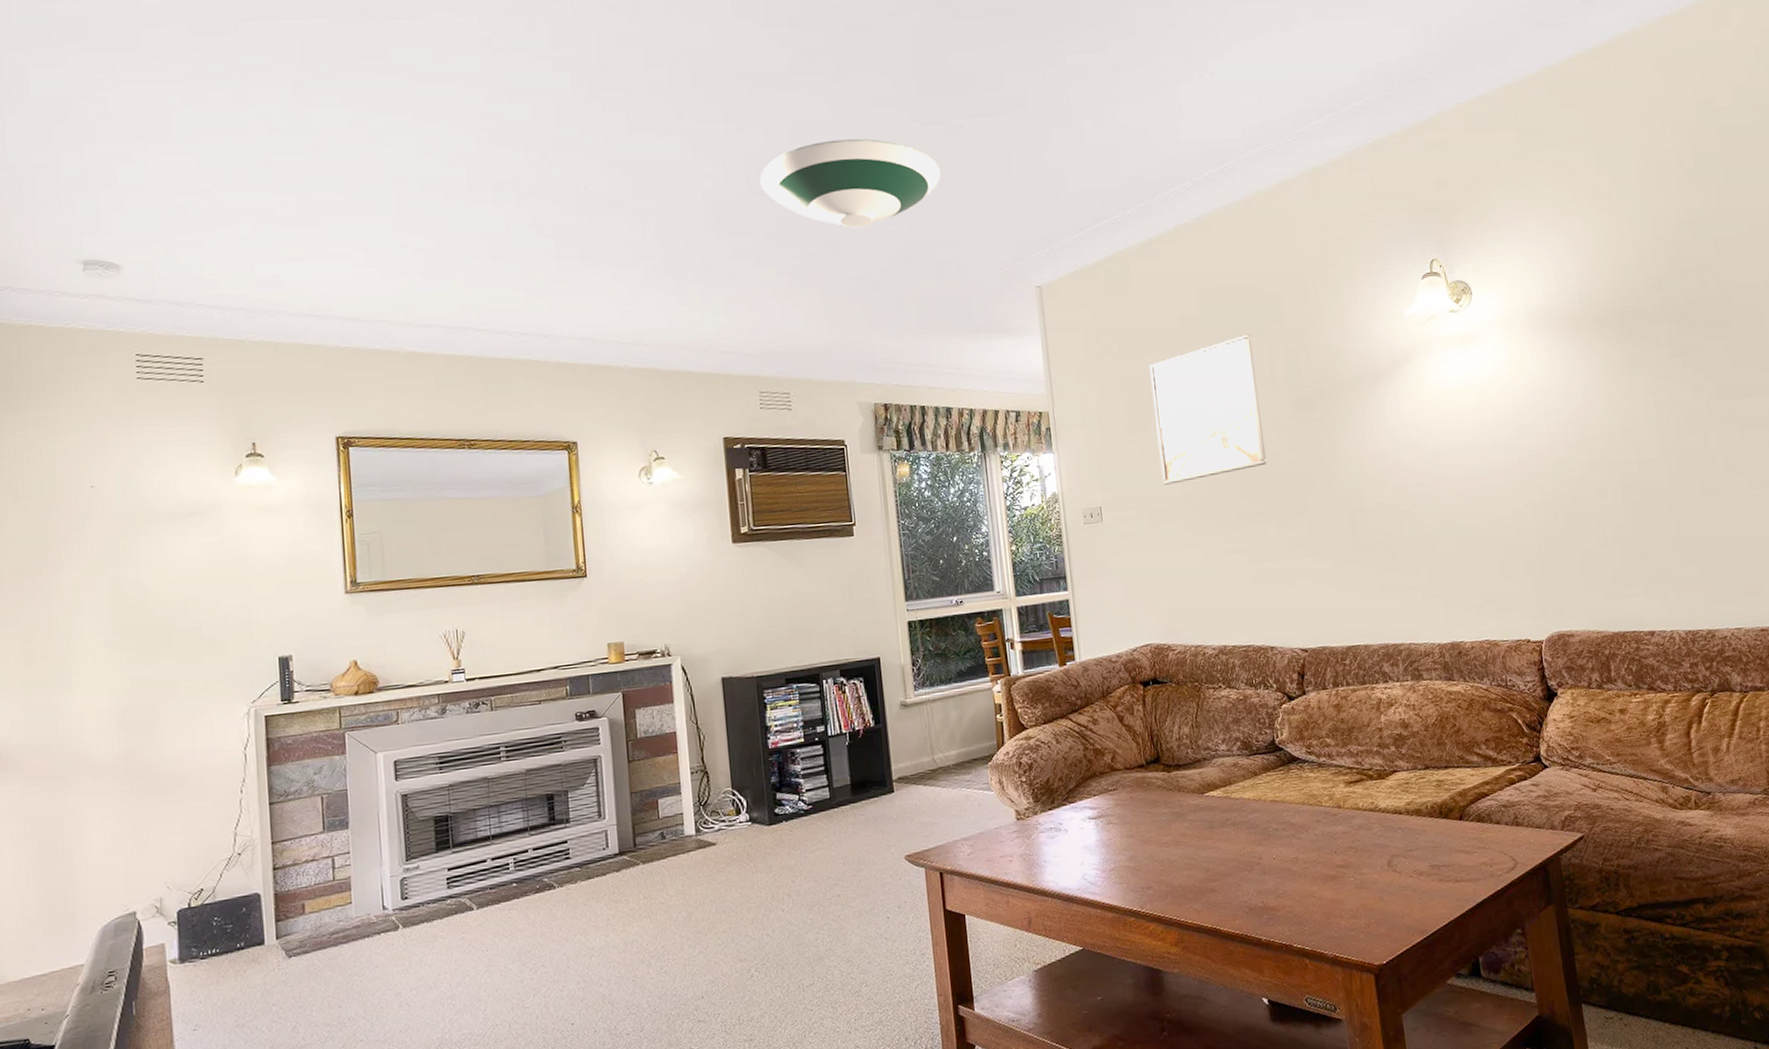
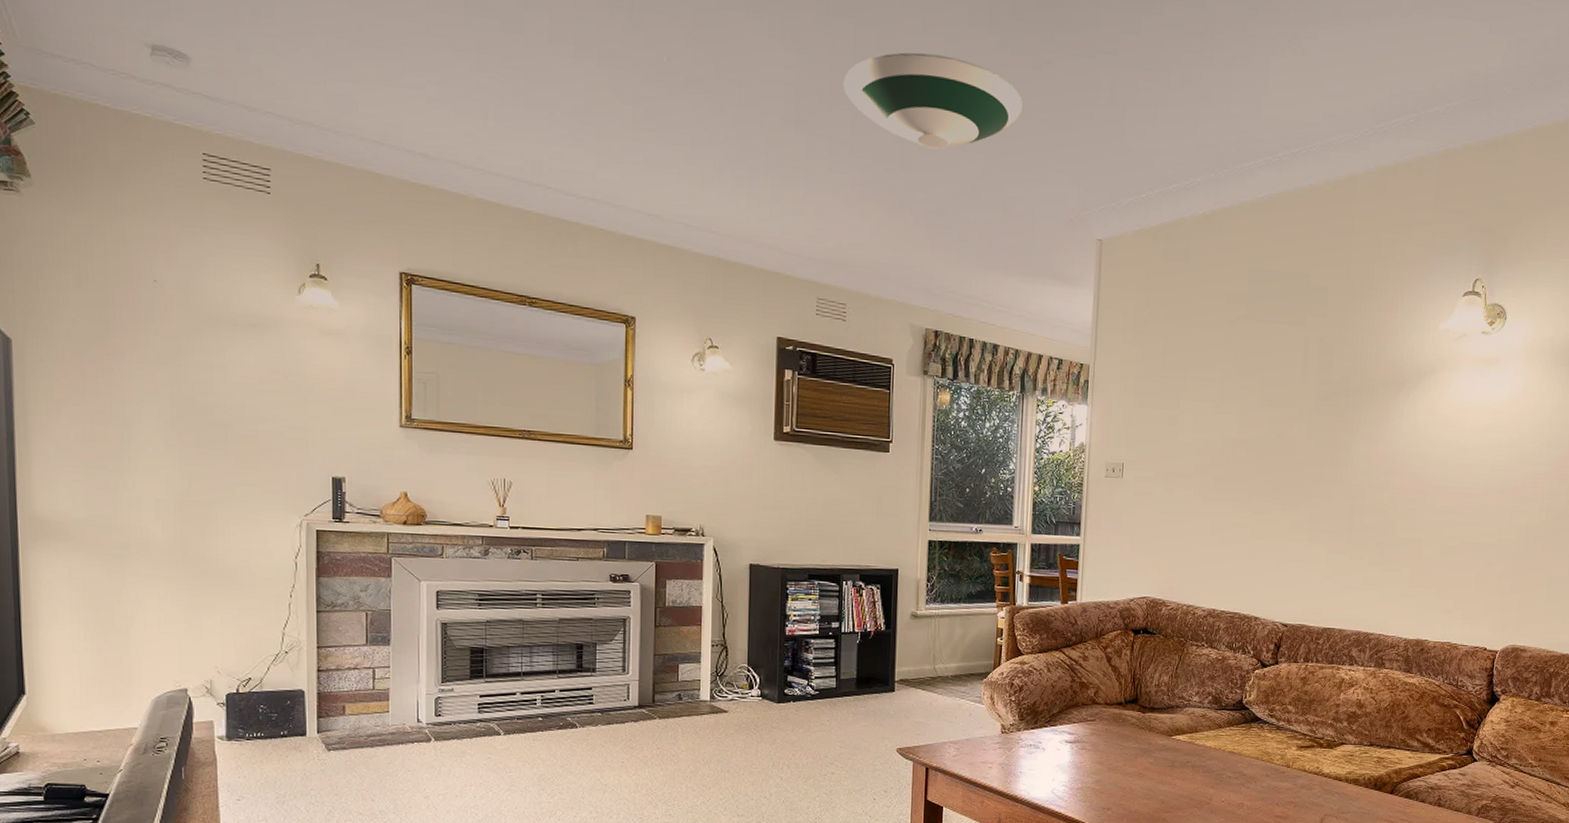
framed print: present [1149,333,1267,485] -> none [1184,321,1292,454]

